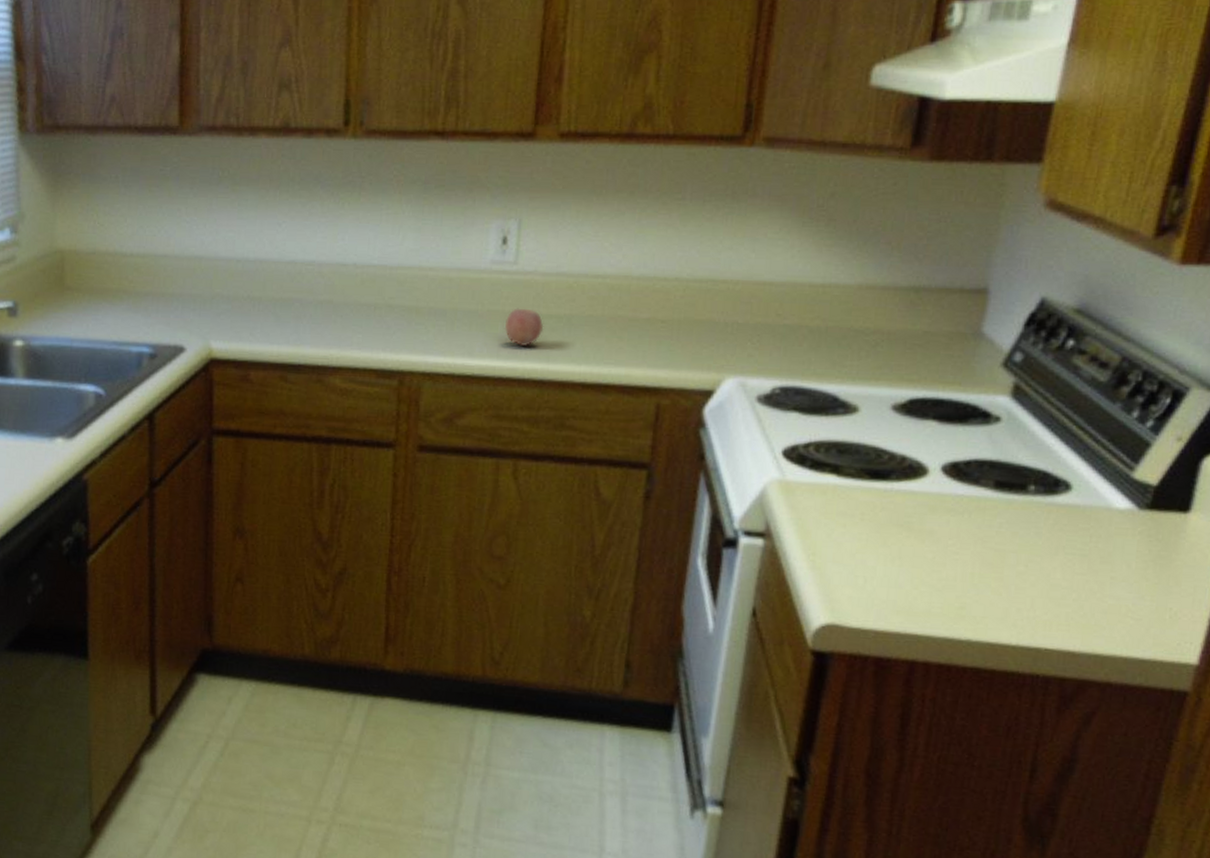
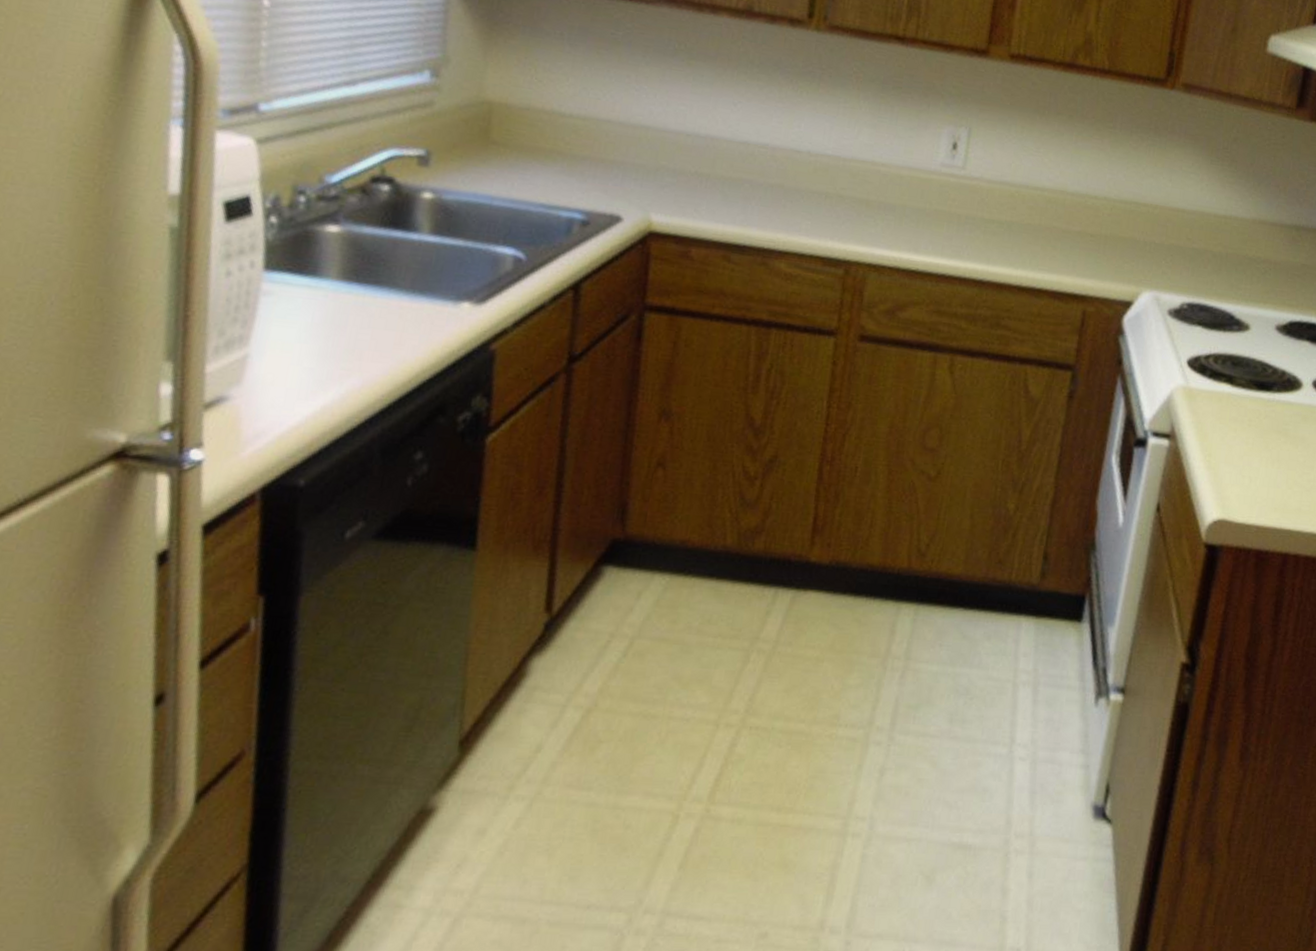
fruit: present [504,308,544,346] -> none [949,210,986,247]

